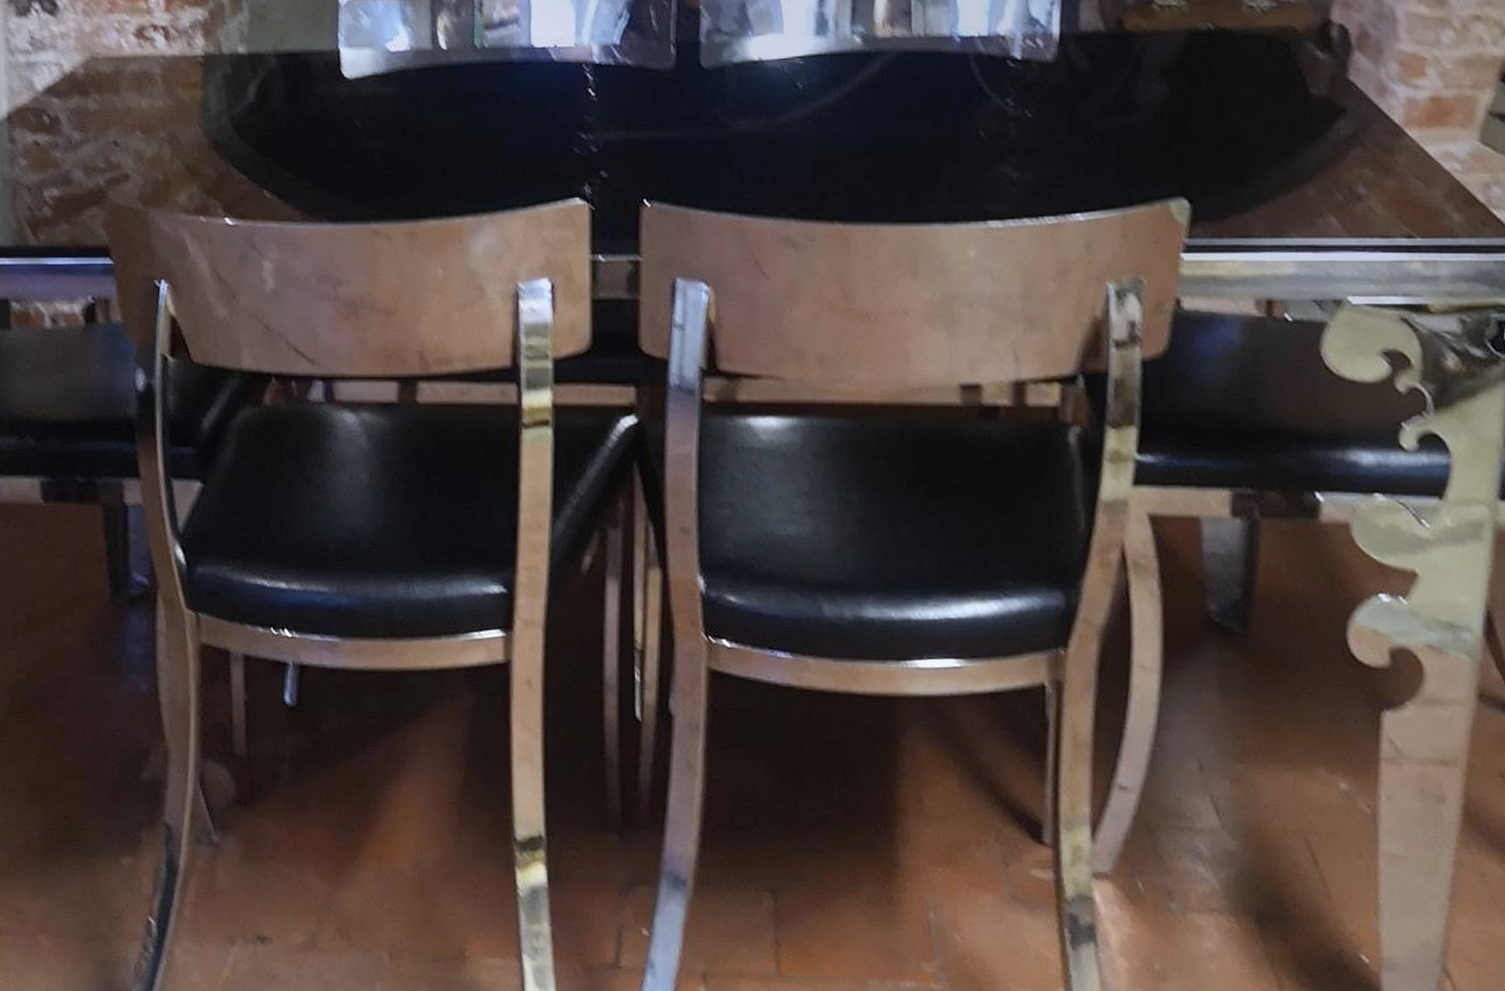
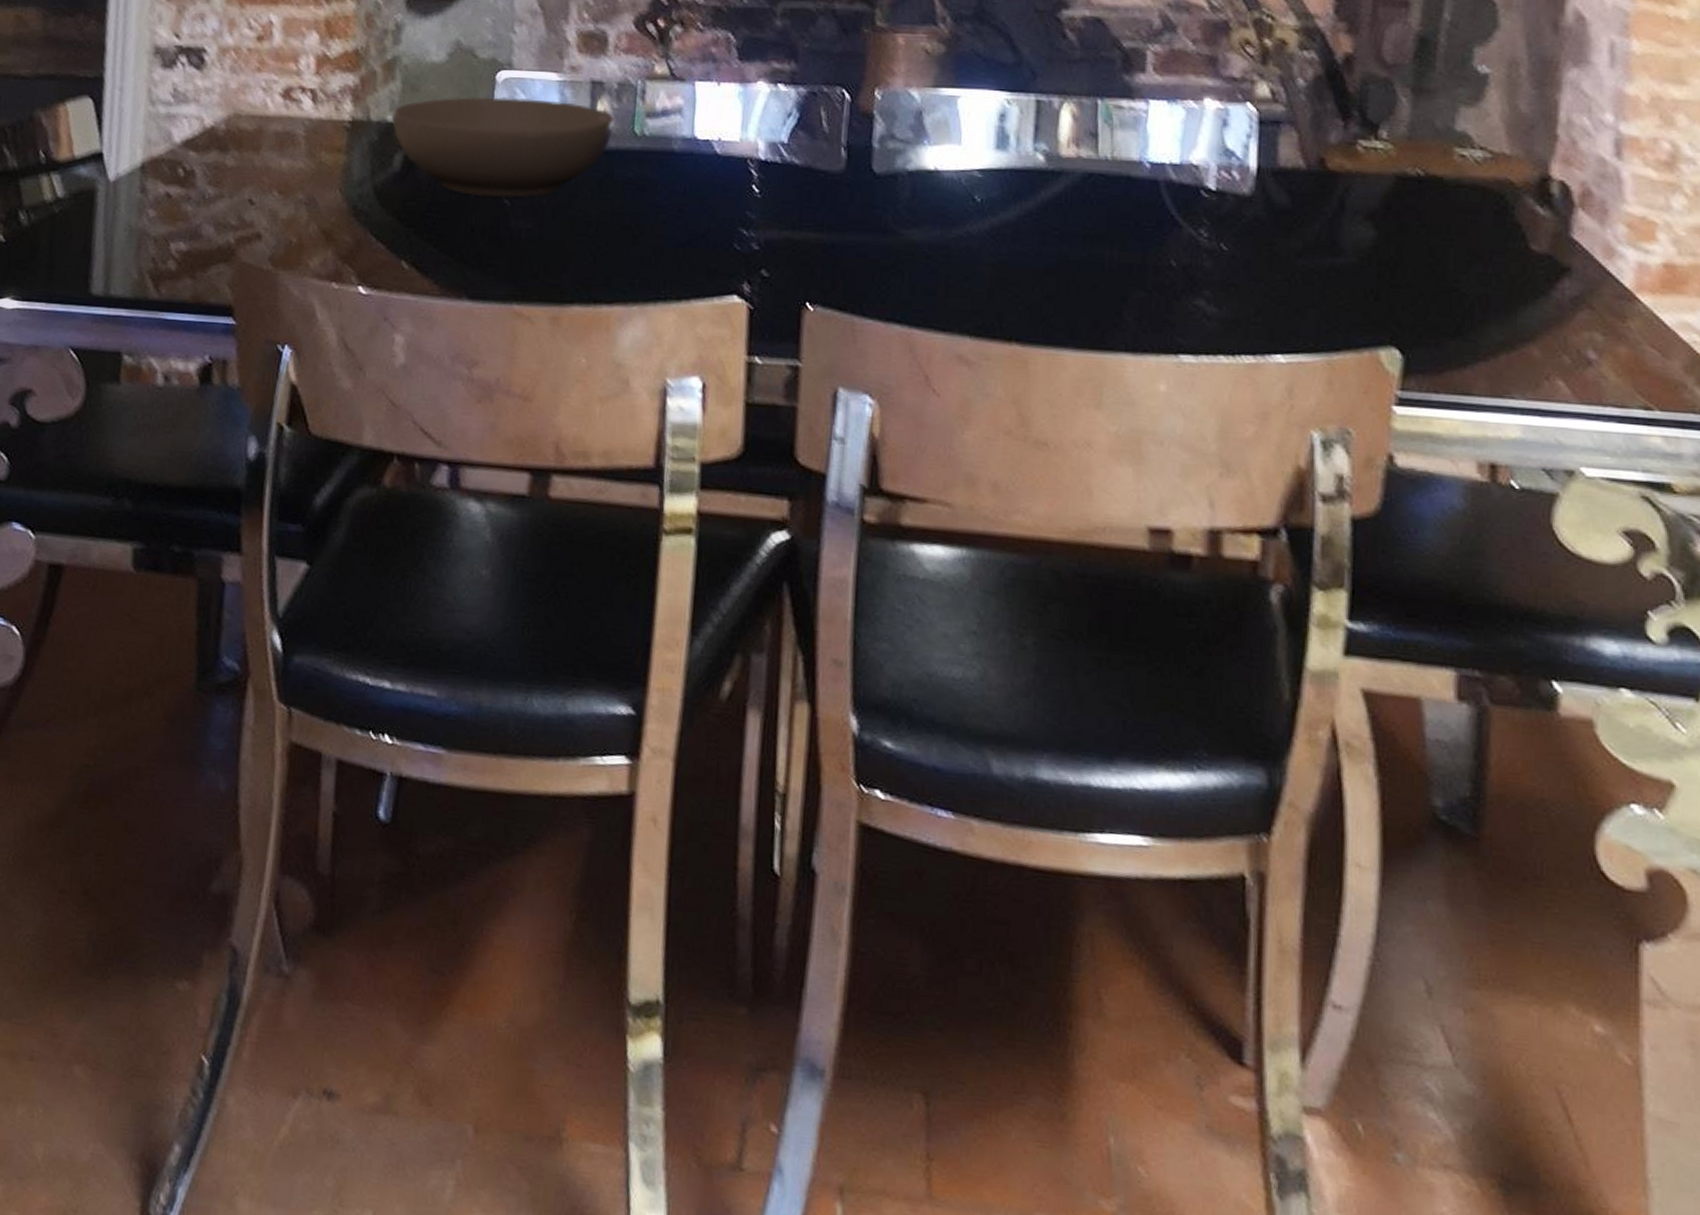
bowl: none [242,20,456,122] -> present [392,97,615,198]

